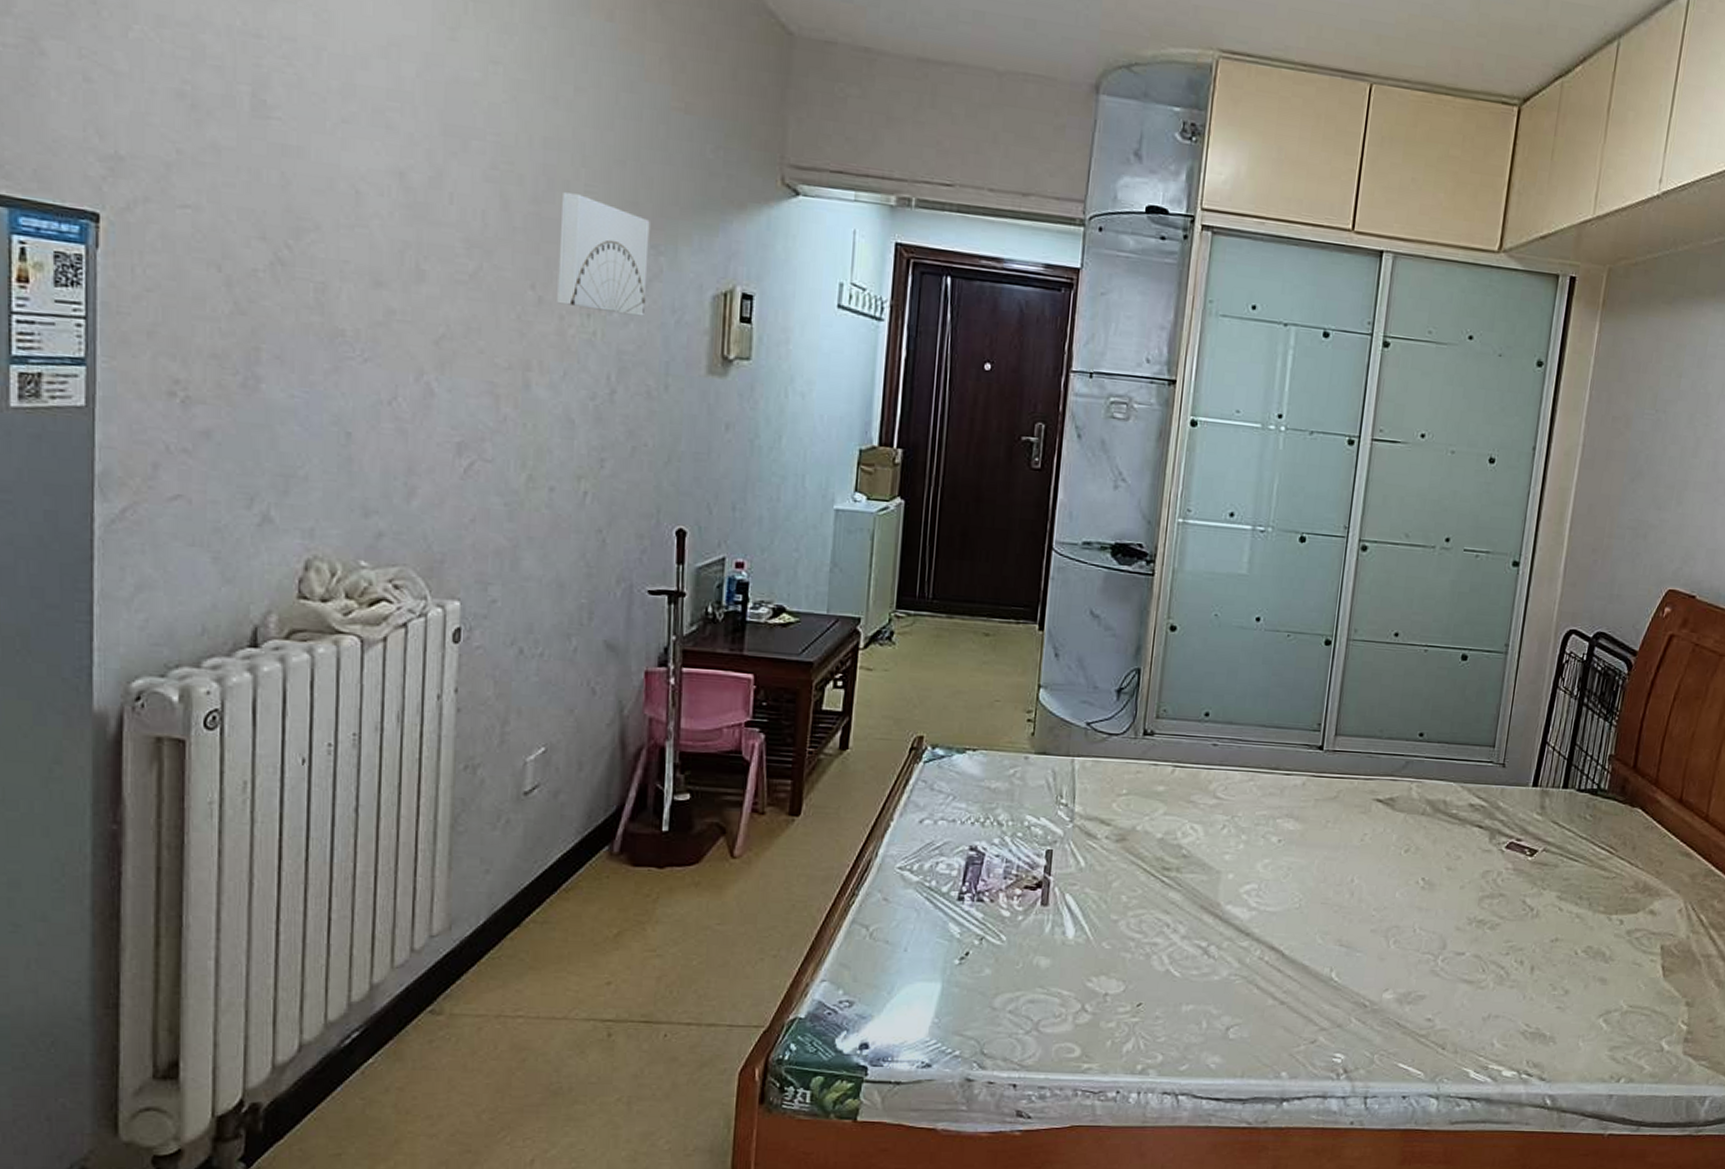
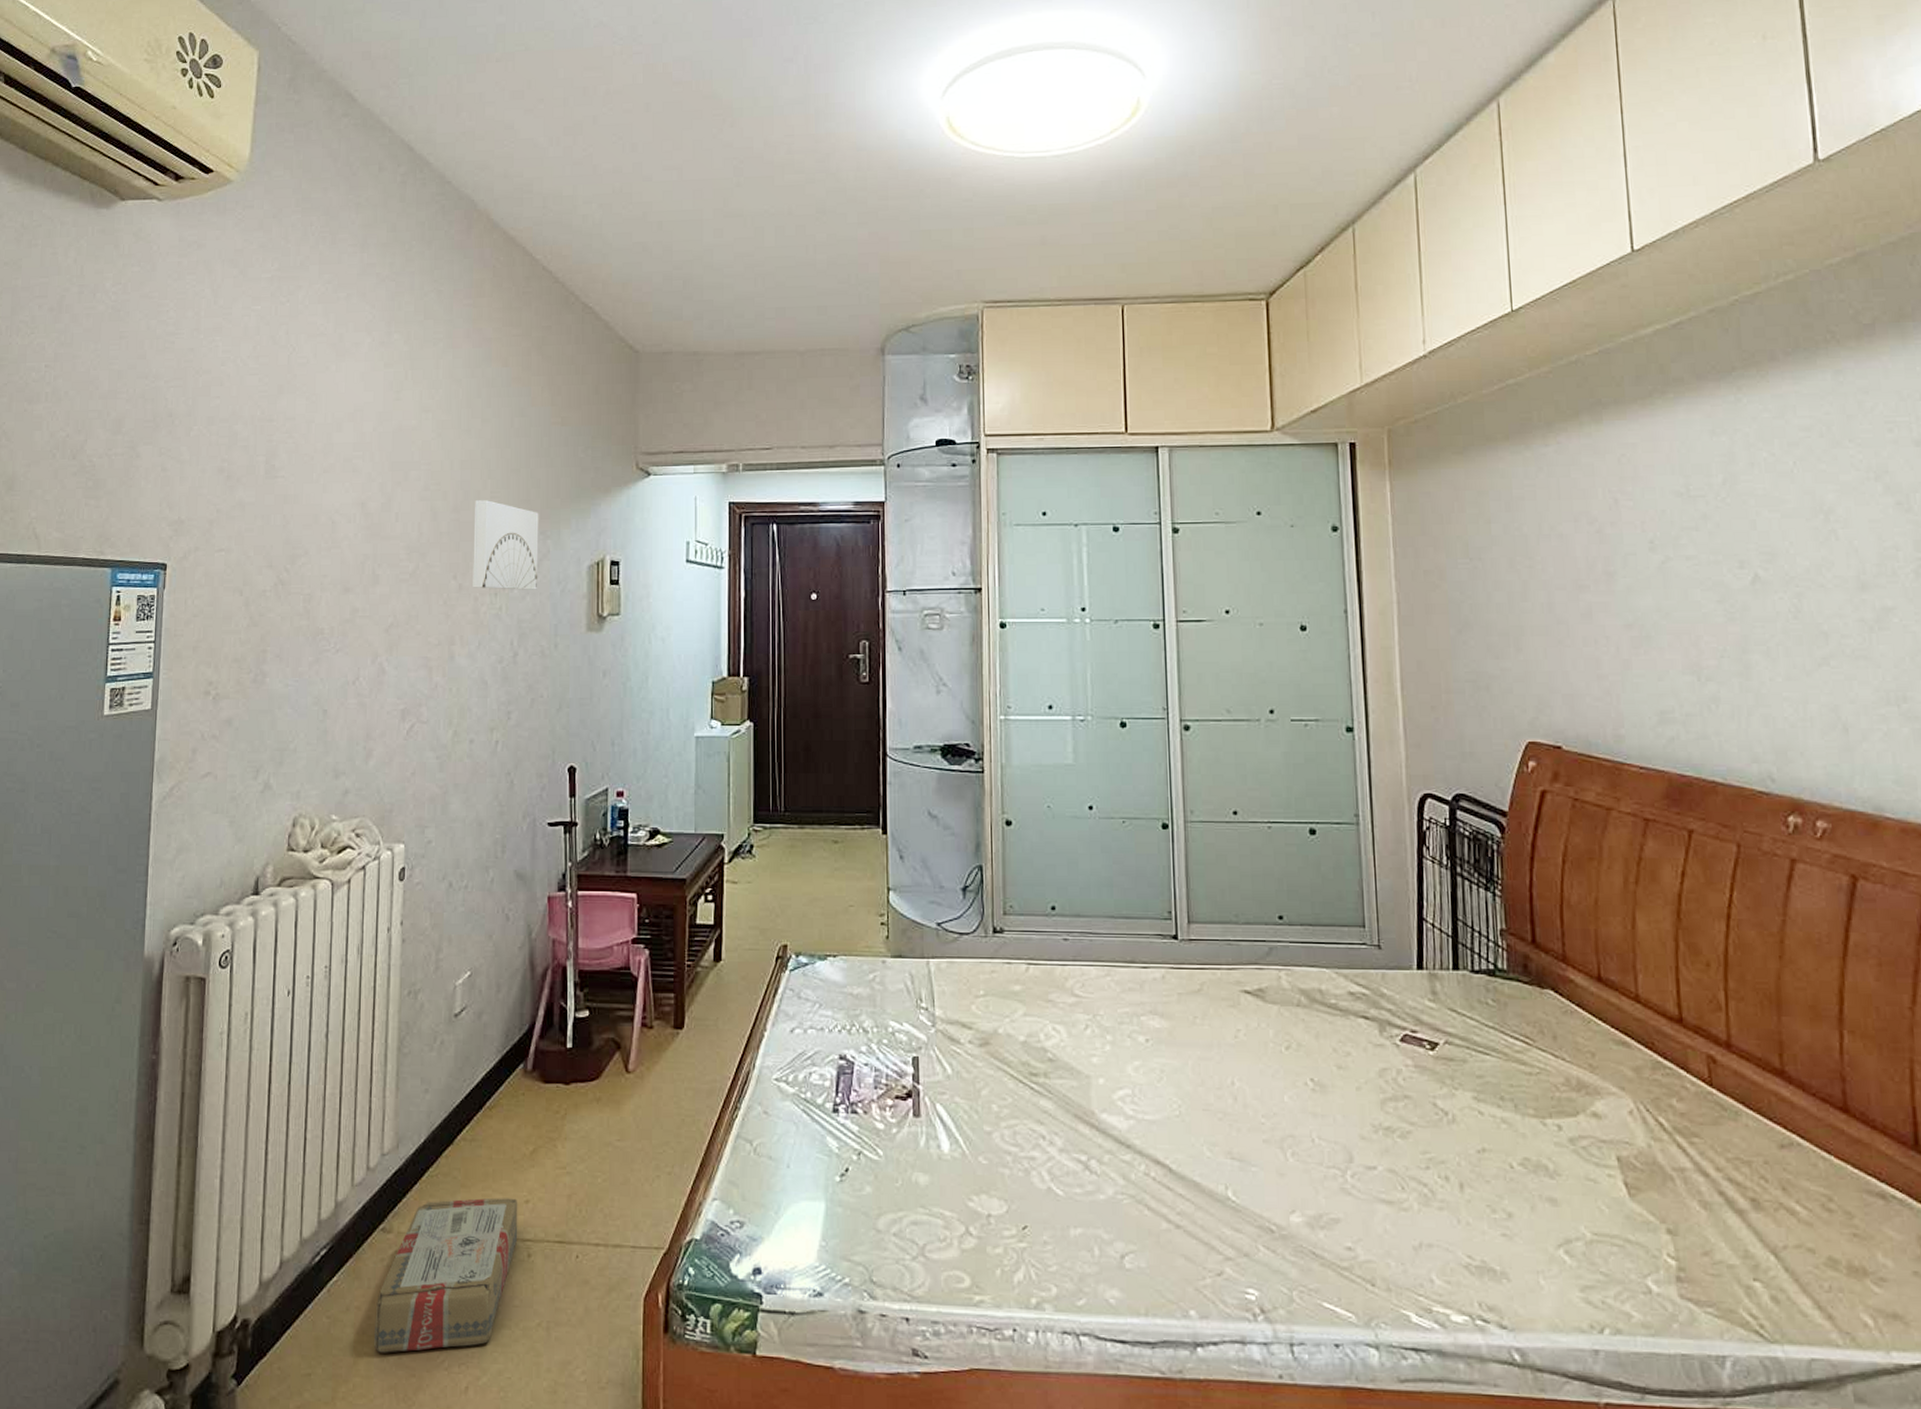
carton: none [421,979,598,1131] -> present [374,1198,518,1353]

